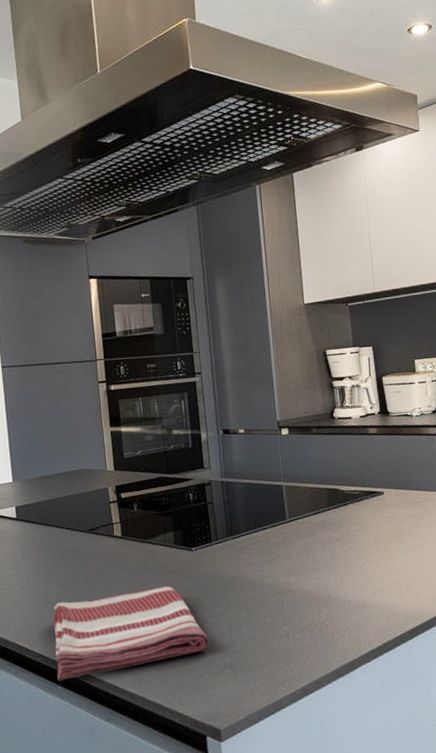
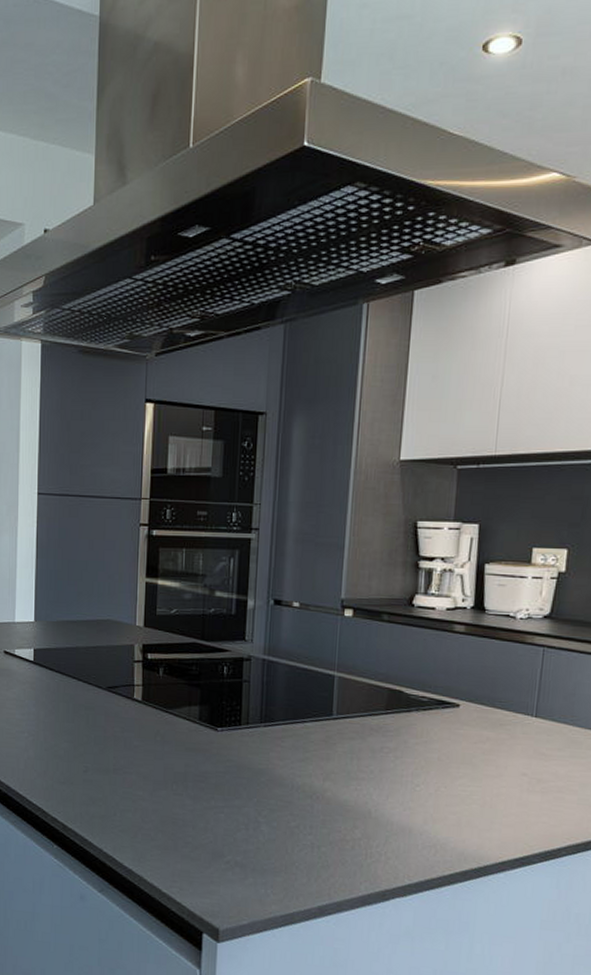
dish towel: present [53,585,210,682] -> none [55,759,222,843]

